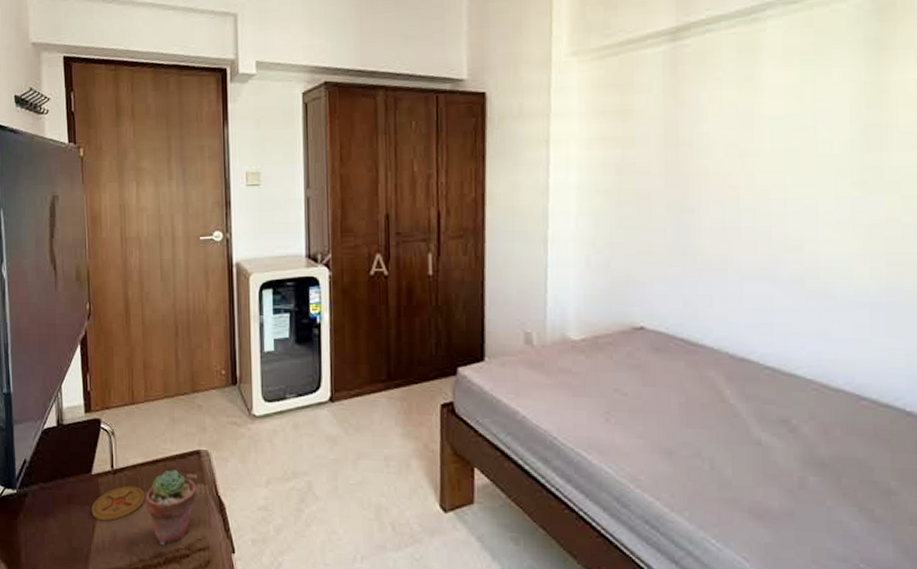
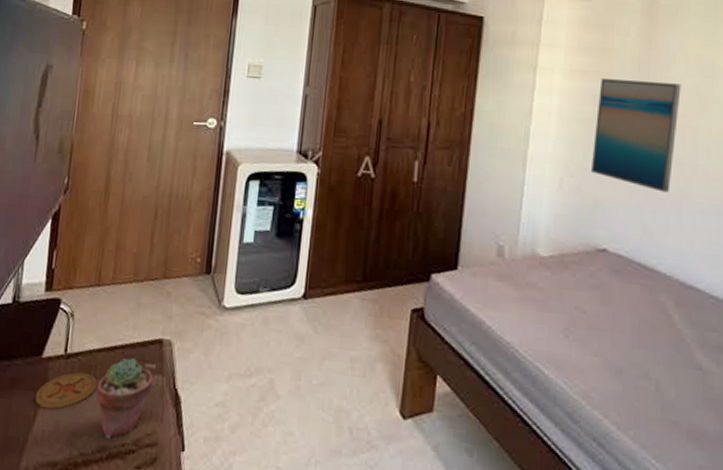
wall art: none [620,140,716,261] -> present [591,79,681,193]

